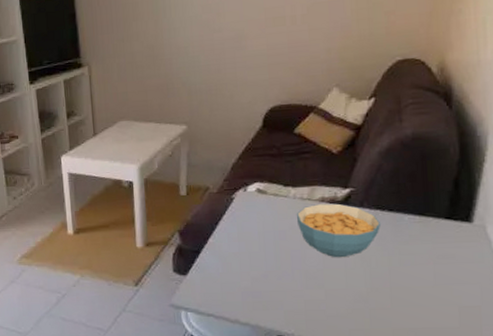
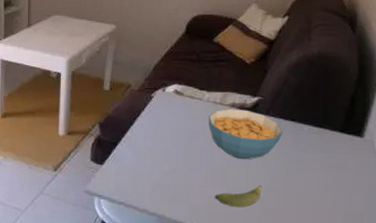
banana: none [312,284,364,310] -> present [215,185,262,207]

